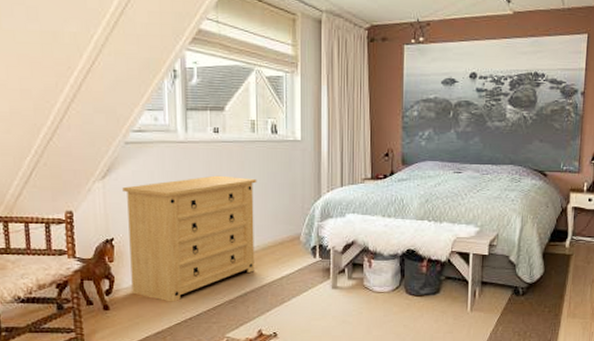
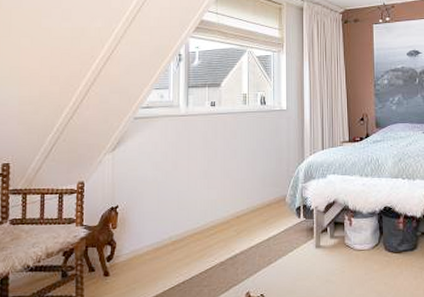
dresser: present [122,175,257,302] -> none [129,144,248,266]

